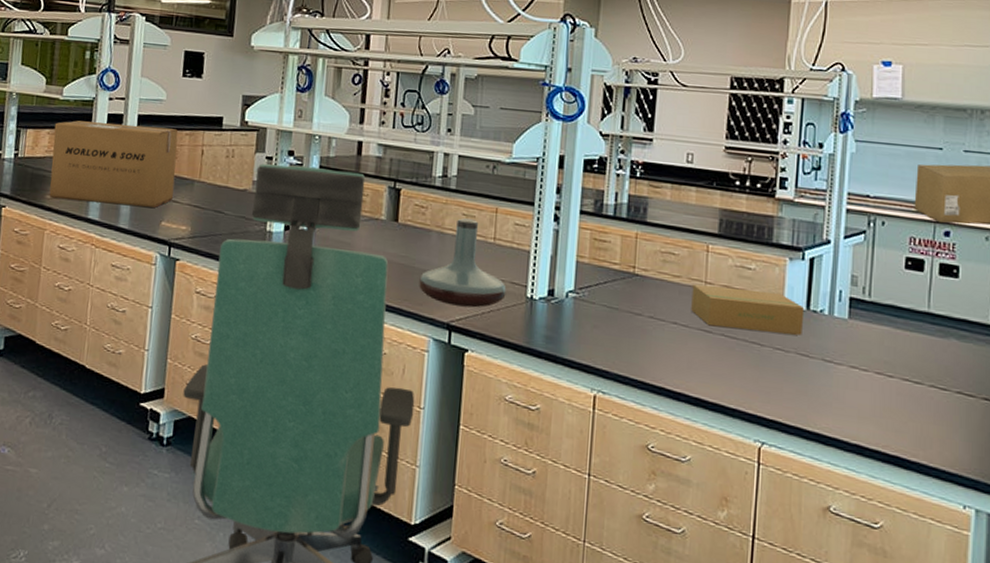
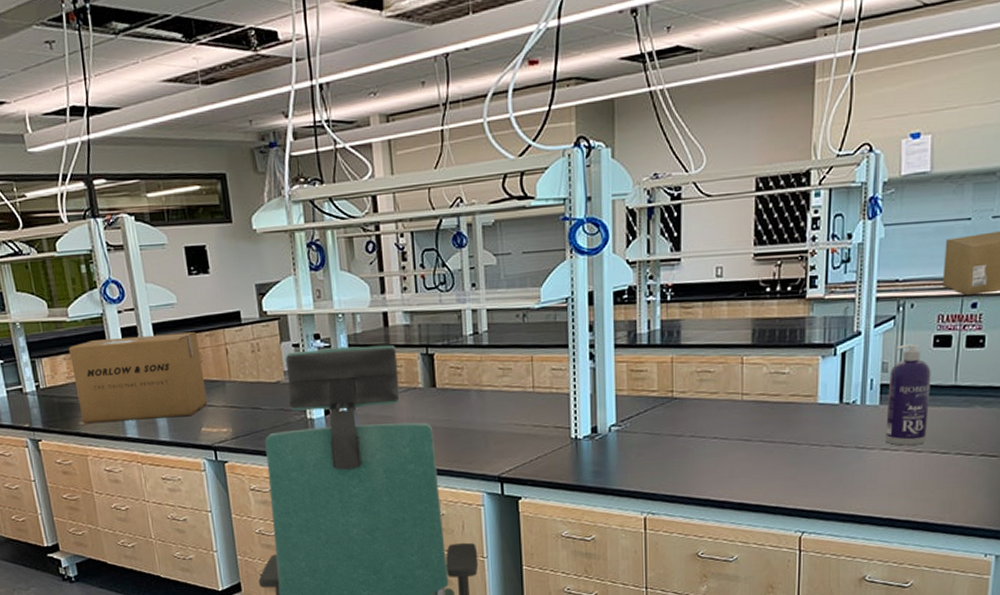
flask: present [419,218,507,308] -> none [465,372,551,459]
box: present [691,284,805,336] -> none [730,391,838,435]
spray bottle: none [854,260,903,369] -> present [885,343,931,446]

